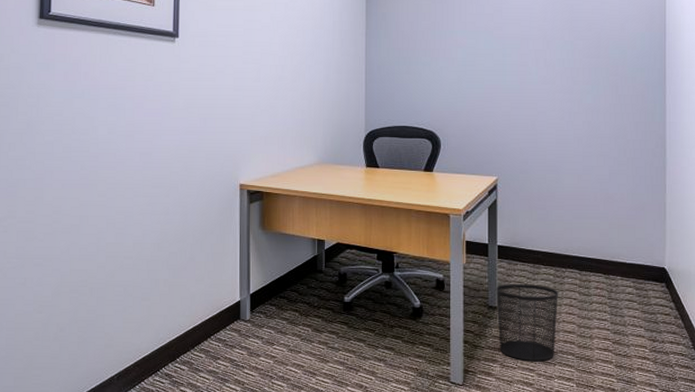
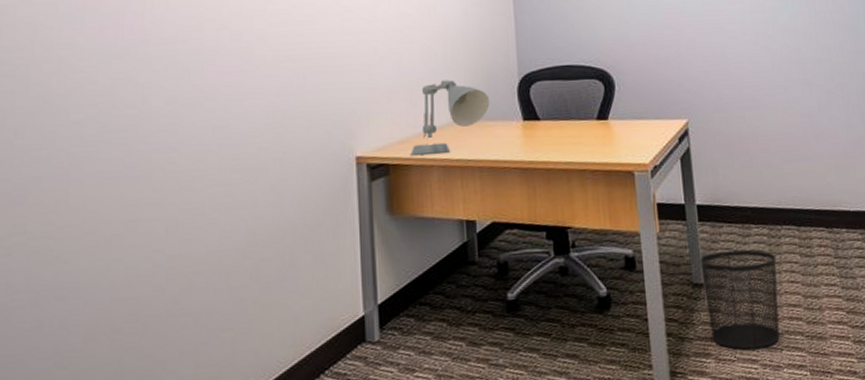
desk lamp: none [278,131,342,188] -> present [409,80,490,157]

